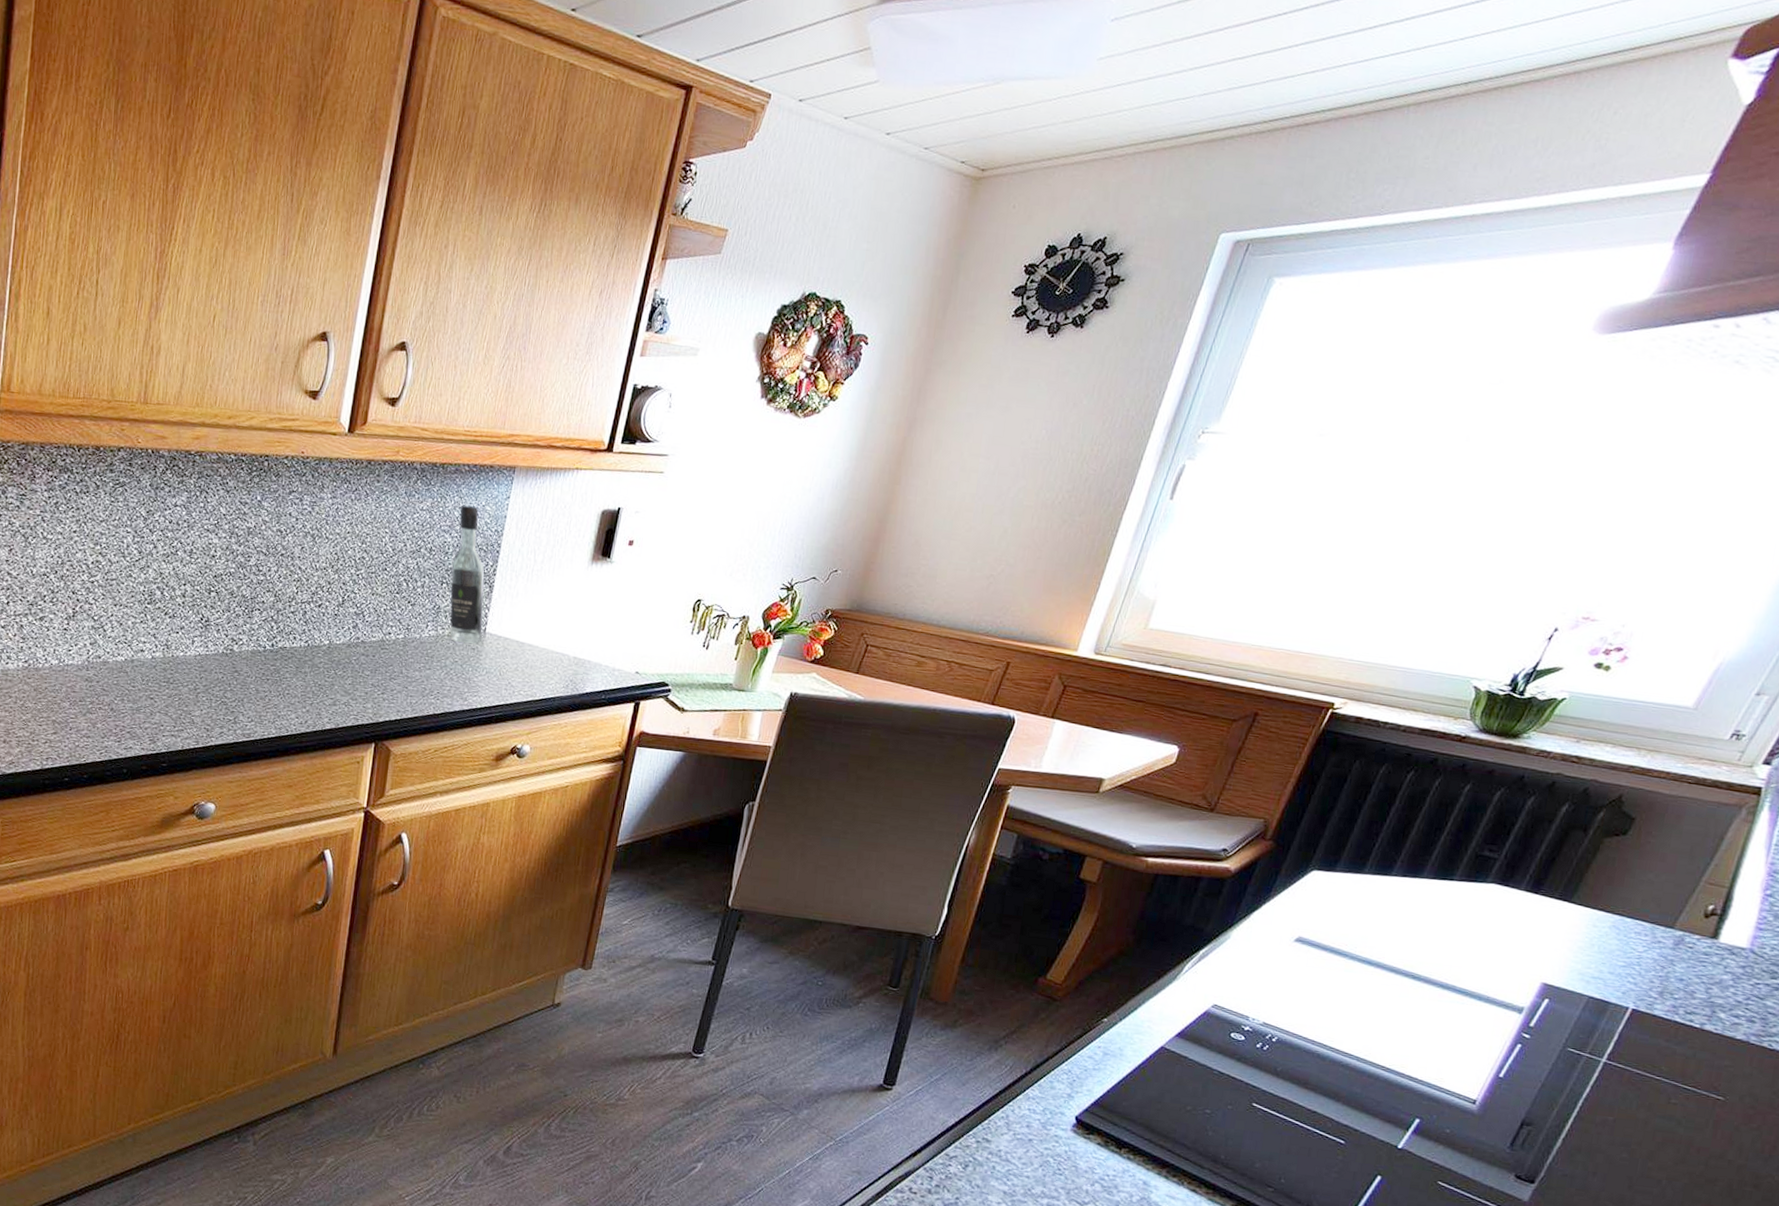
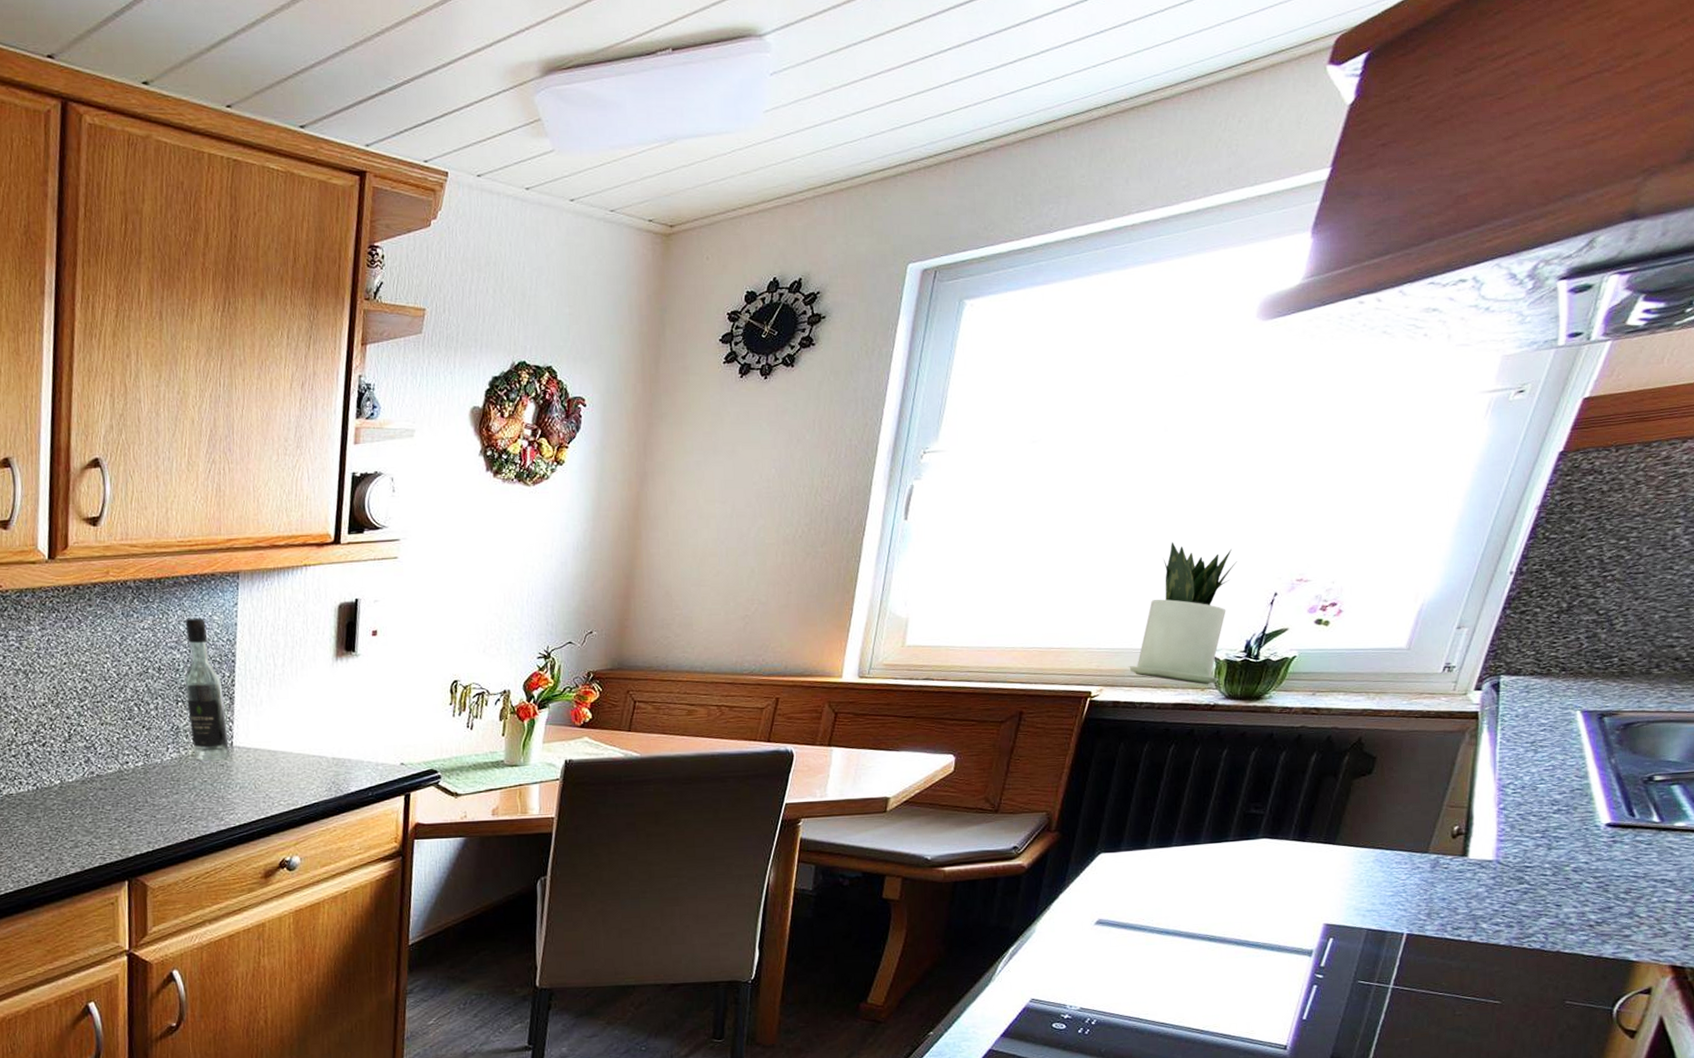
planter: none [1379,559,1520,715] -> present [1128,542,1238,685]

